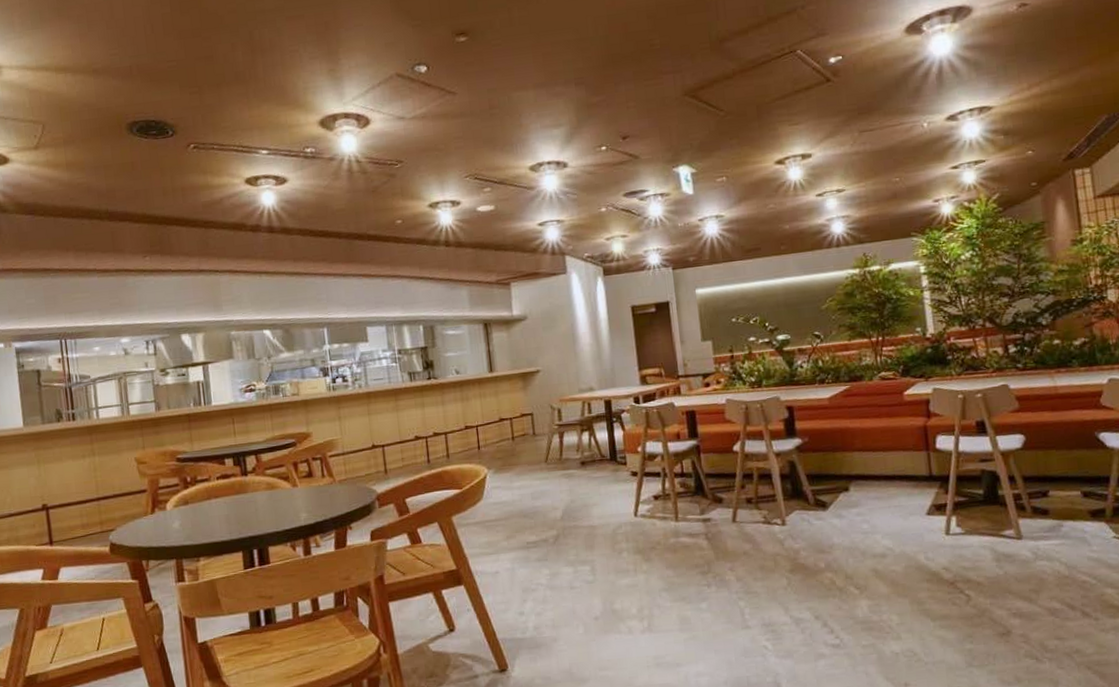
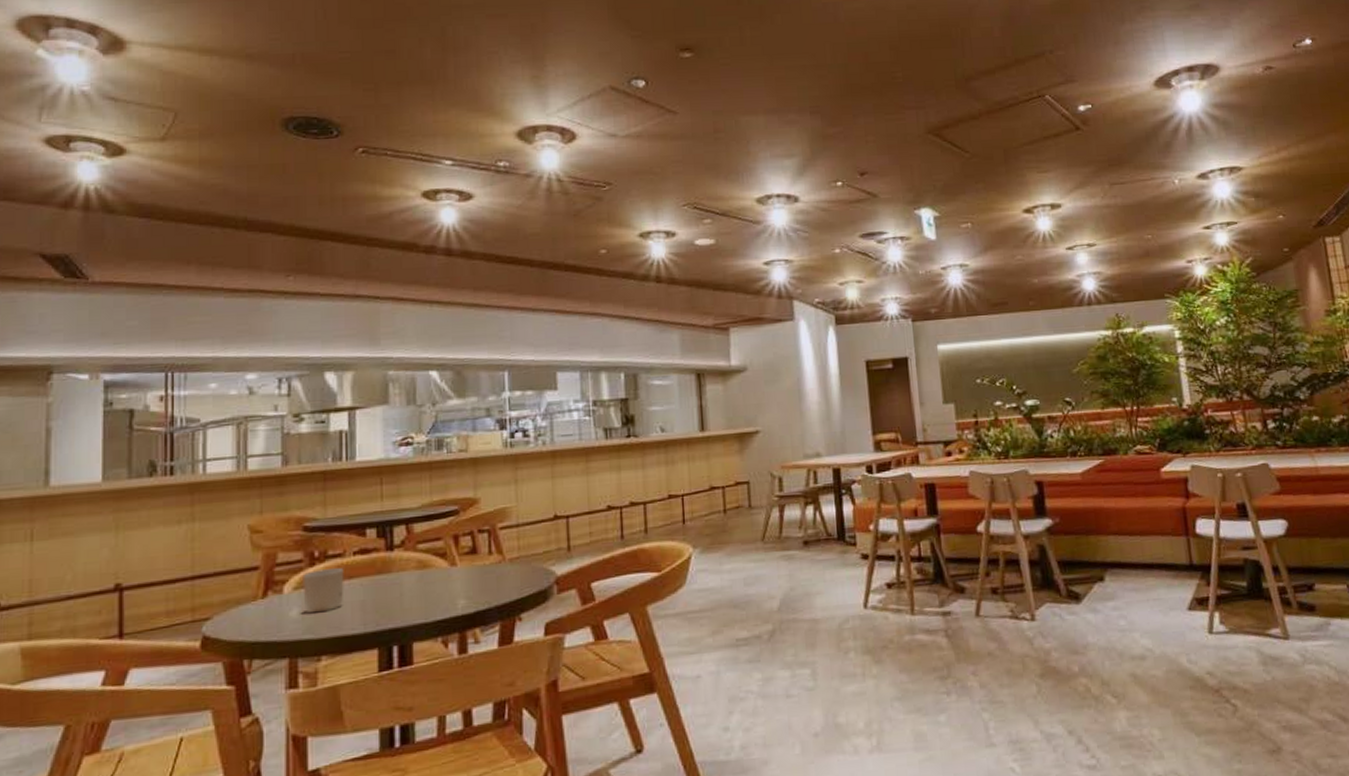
mug: none [180,490,213,524] -> present [302,568,344,612]

